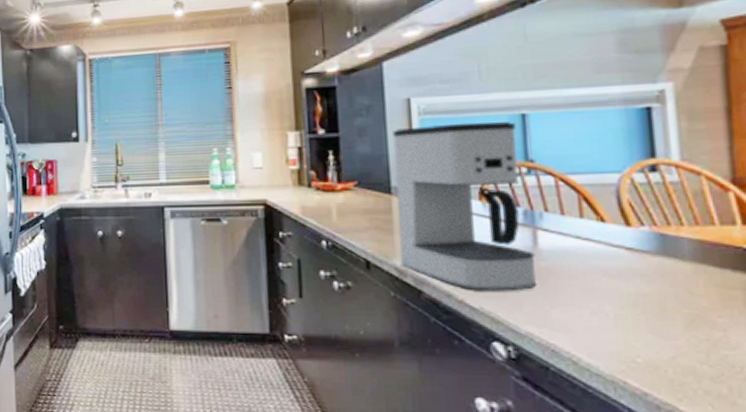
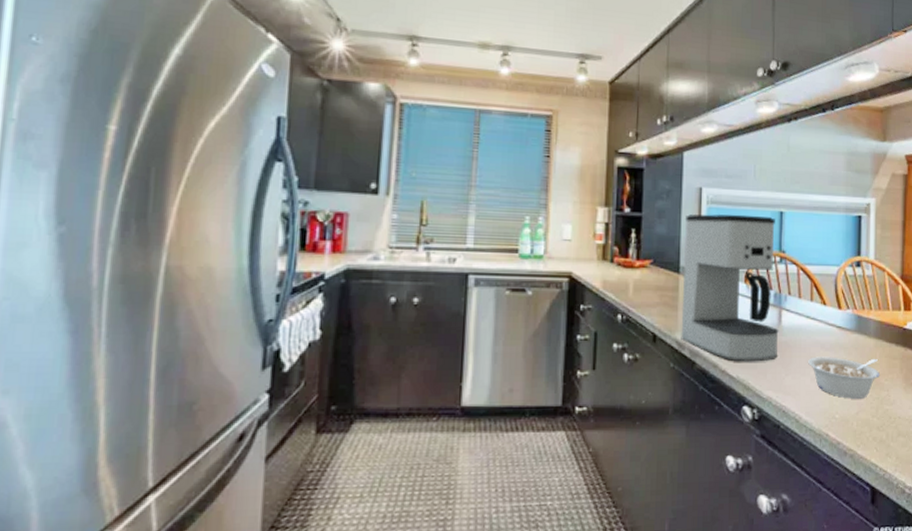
legume: none [584,285,708,340] -> present [808,357,880,399]

